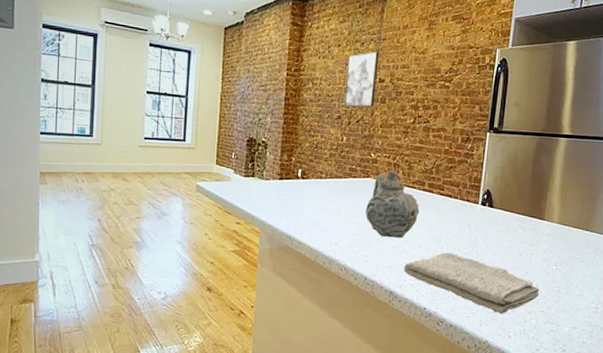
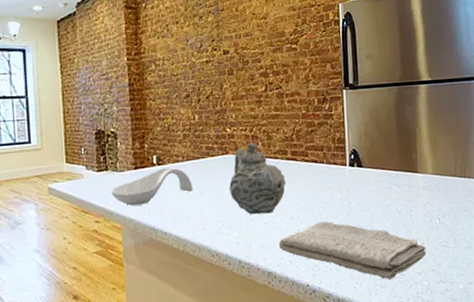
spoon rest: none [255,182,332,214] -> present [111,167,193,206]
wall art: present [344,51,379,108] -> none [188,23,222,85]

